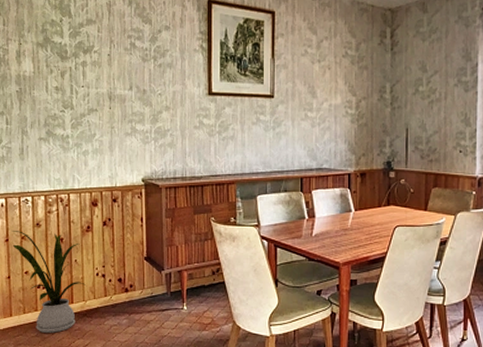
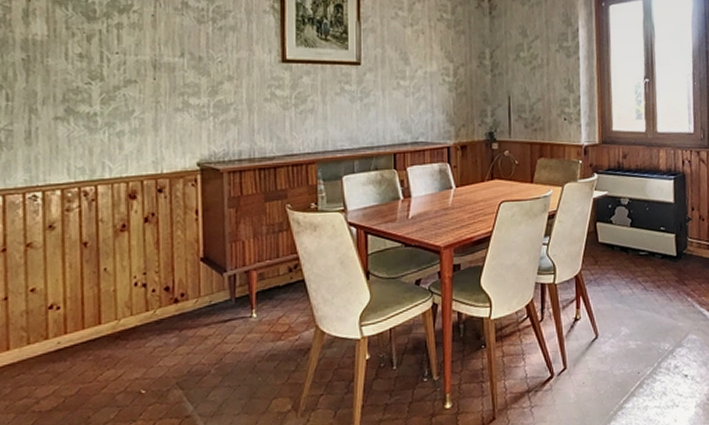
house plant: present [11,230,86,333] -> none [10,236,119,367]

